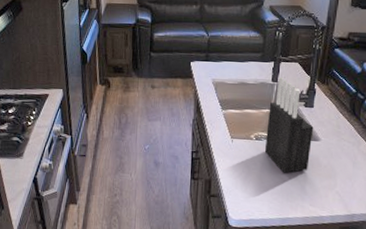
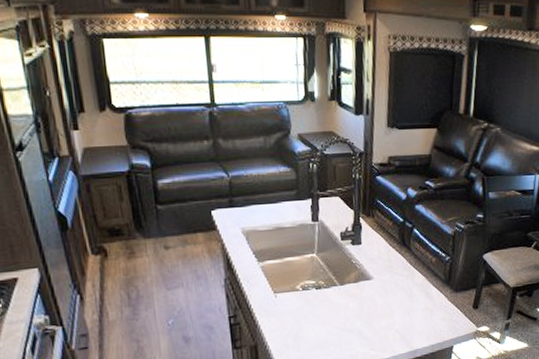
knife block: present [264,76,314,173] -> none [312,214,365,321]

